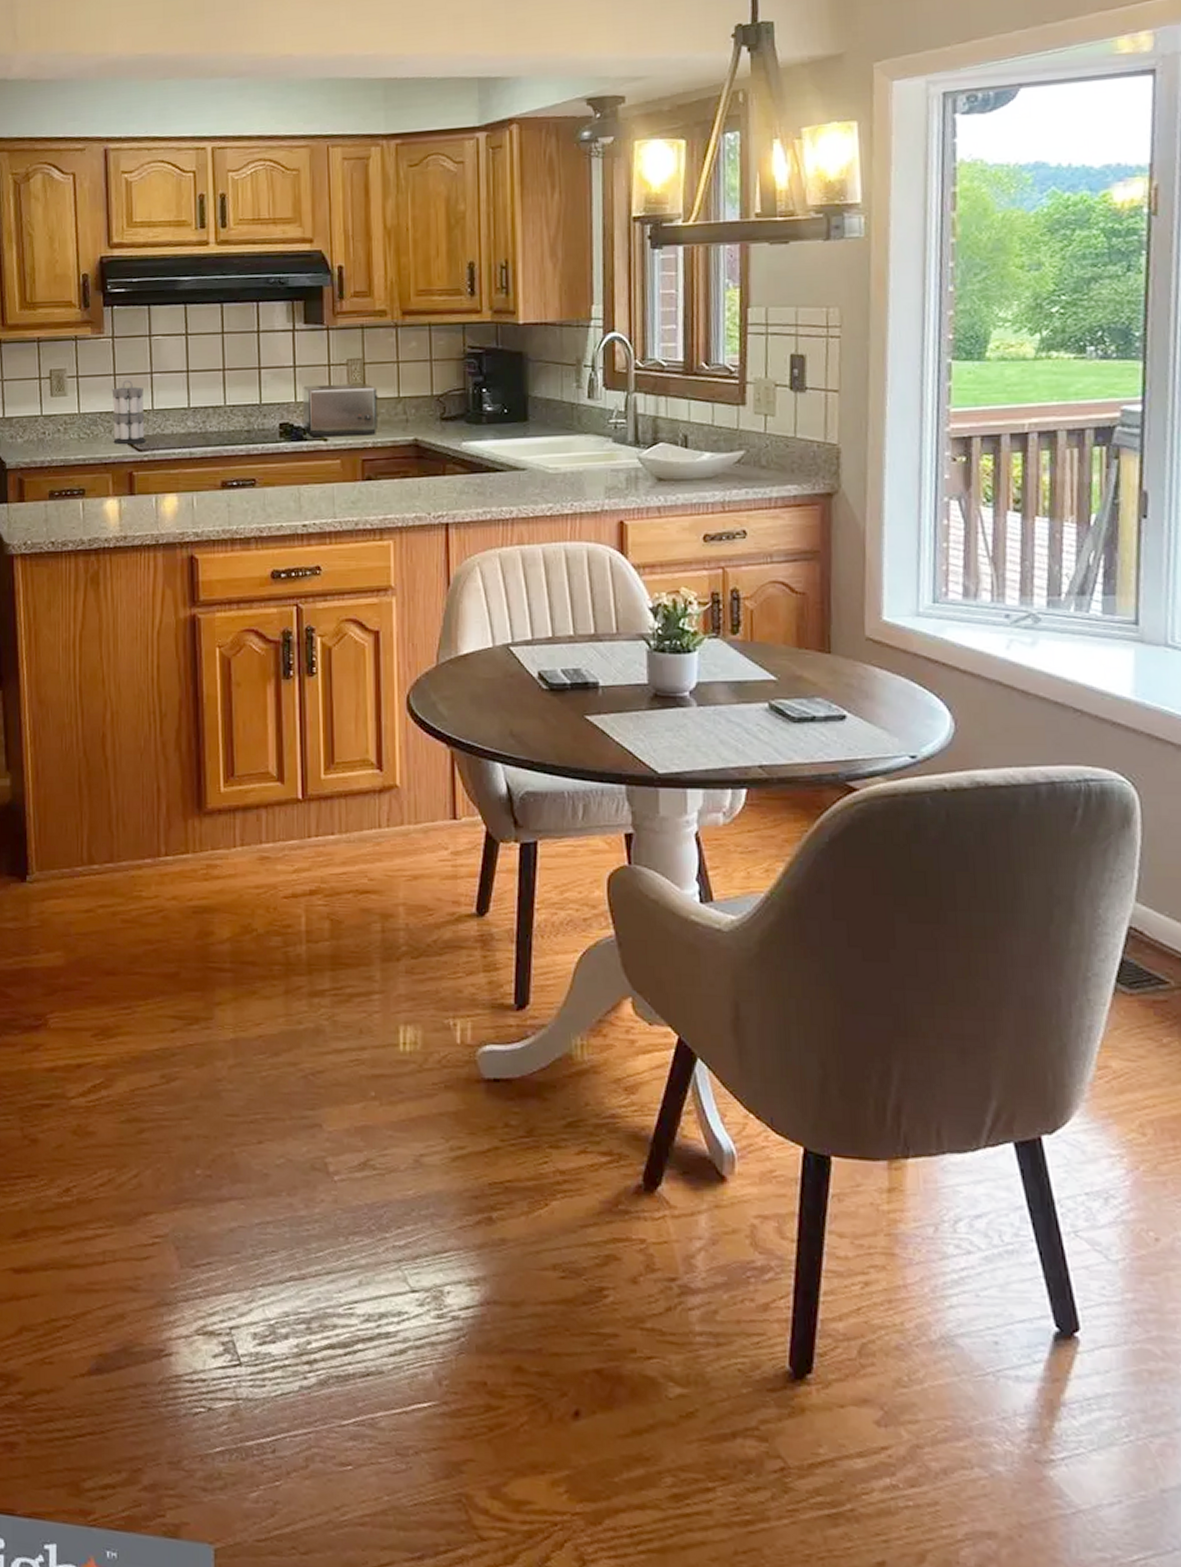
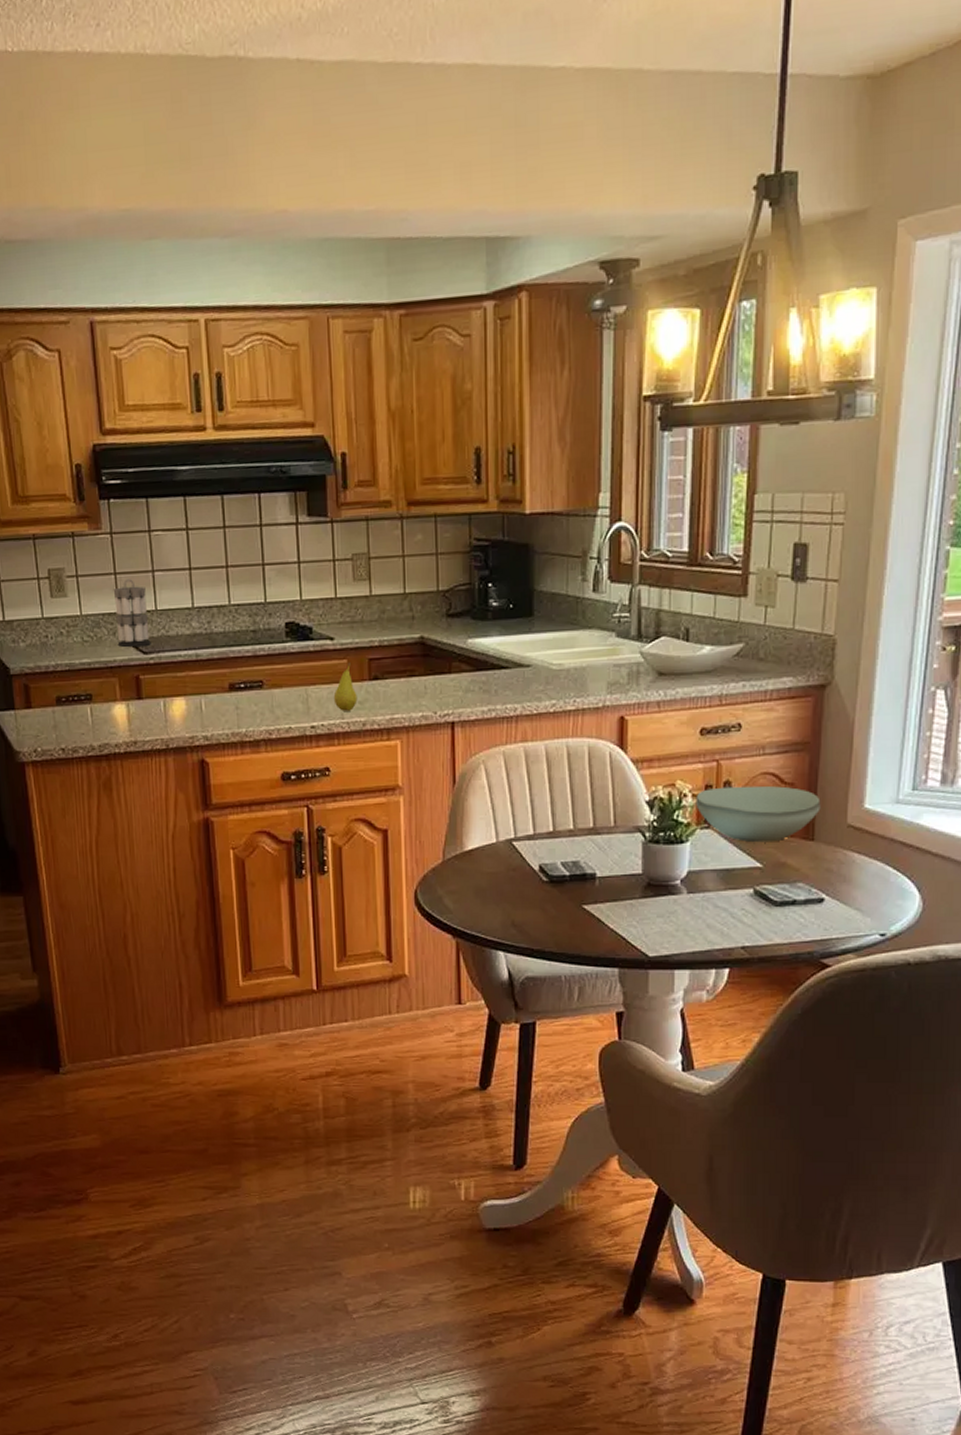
toaster: present [303,383,378,438] -> none [308,579,384,637]
fruit: none [326,463,350,511] -> present [333,662,358,711]
bowl: none [702,594,836,654] -> present [696,785,821,843]

